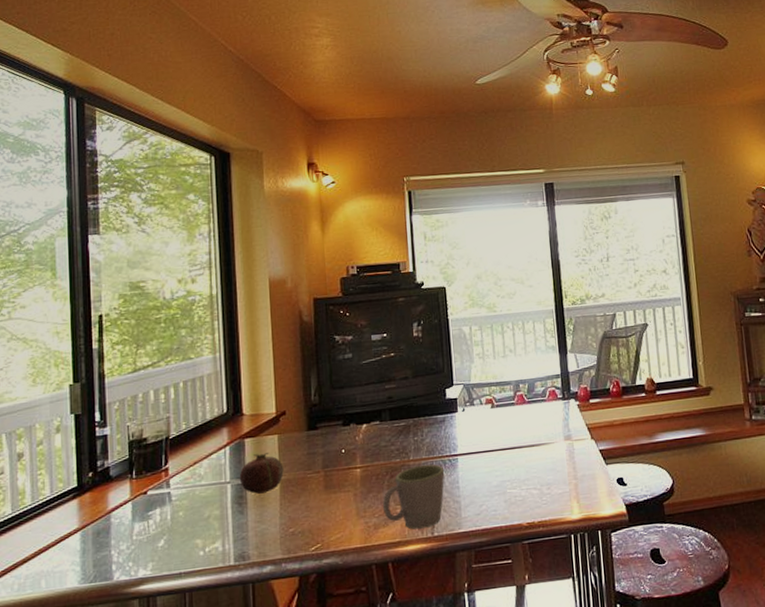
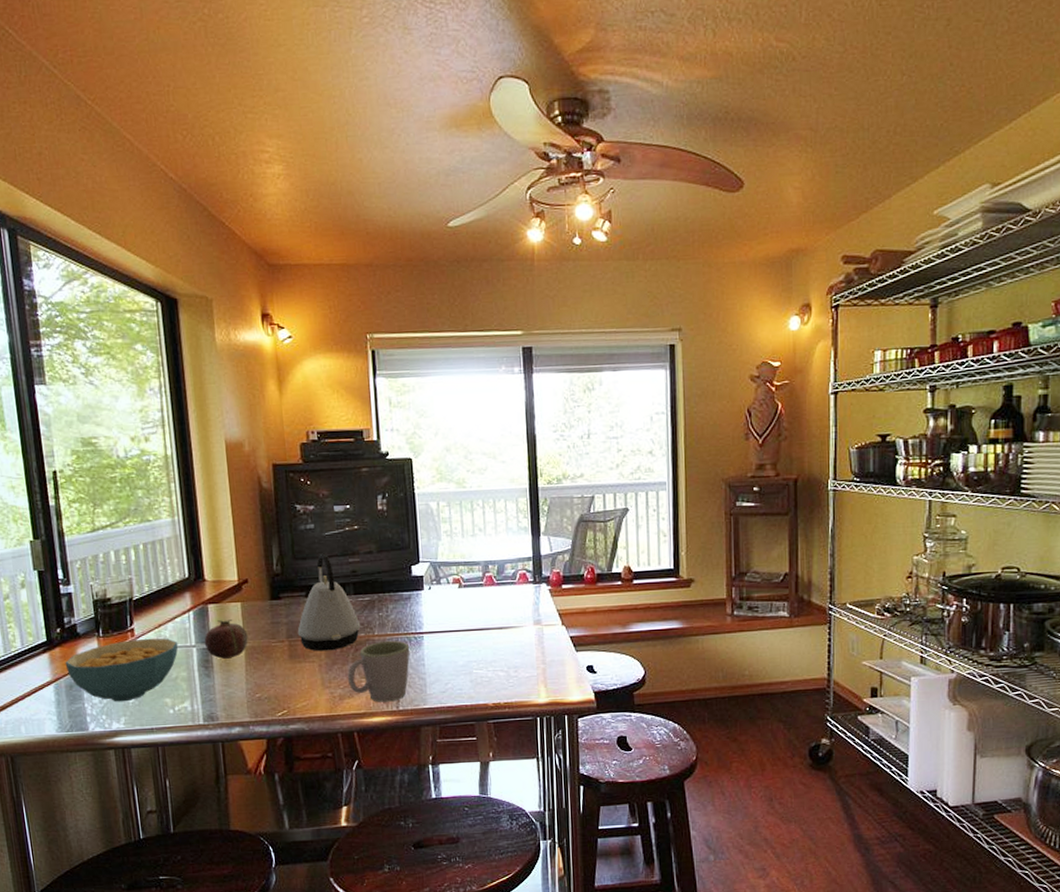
cereal bowl: none [94,476,213,547] -> present [65,638,178,702]
kettle: none [333,381,397,480] -> present [297,553,361,651]

